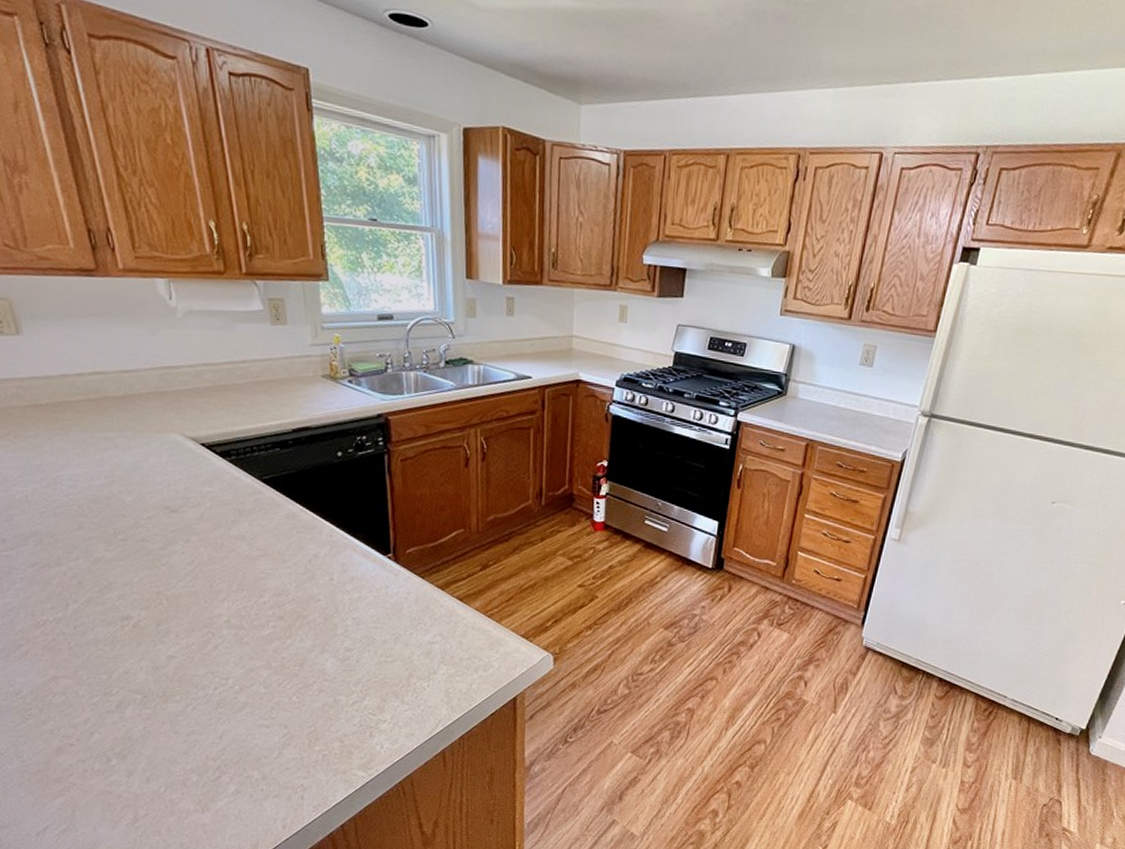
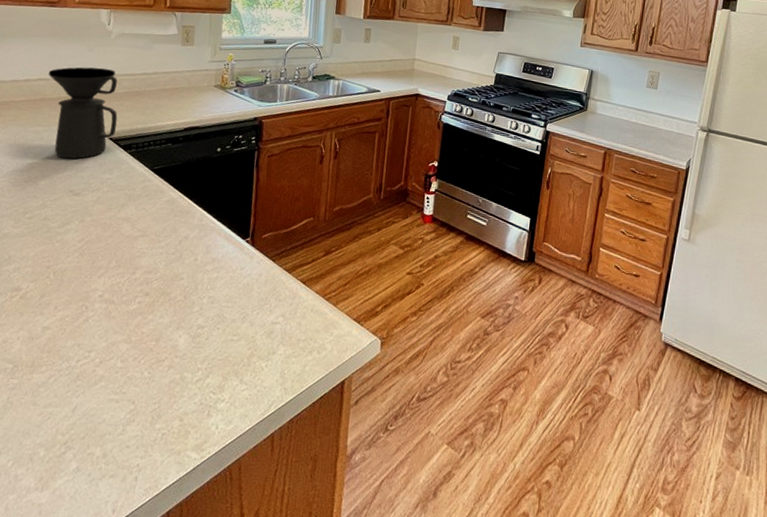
coffee maker: none [104,355,208,470] -> present [48,67,118,159]

